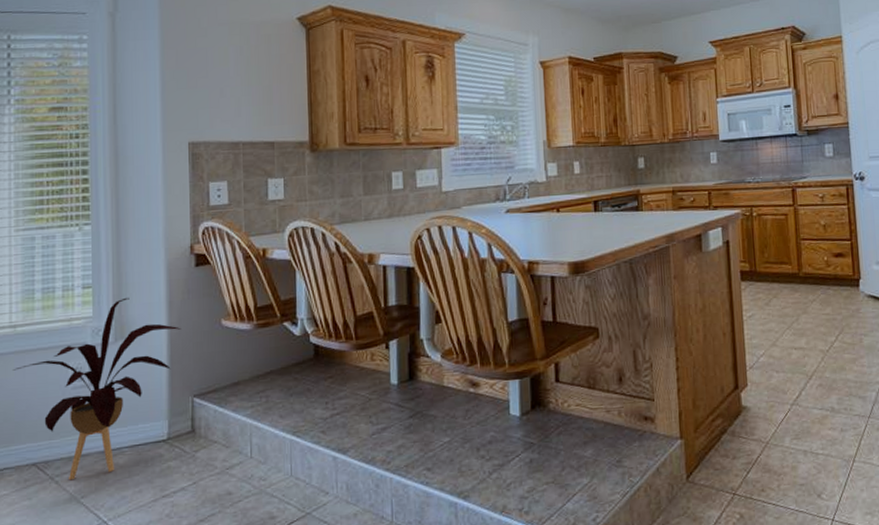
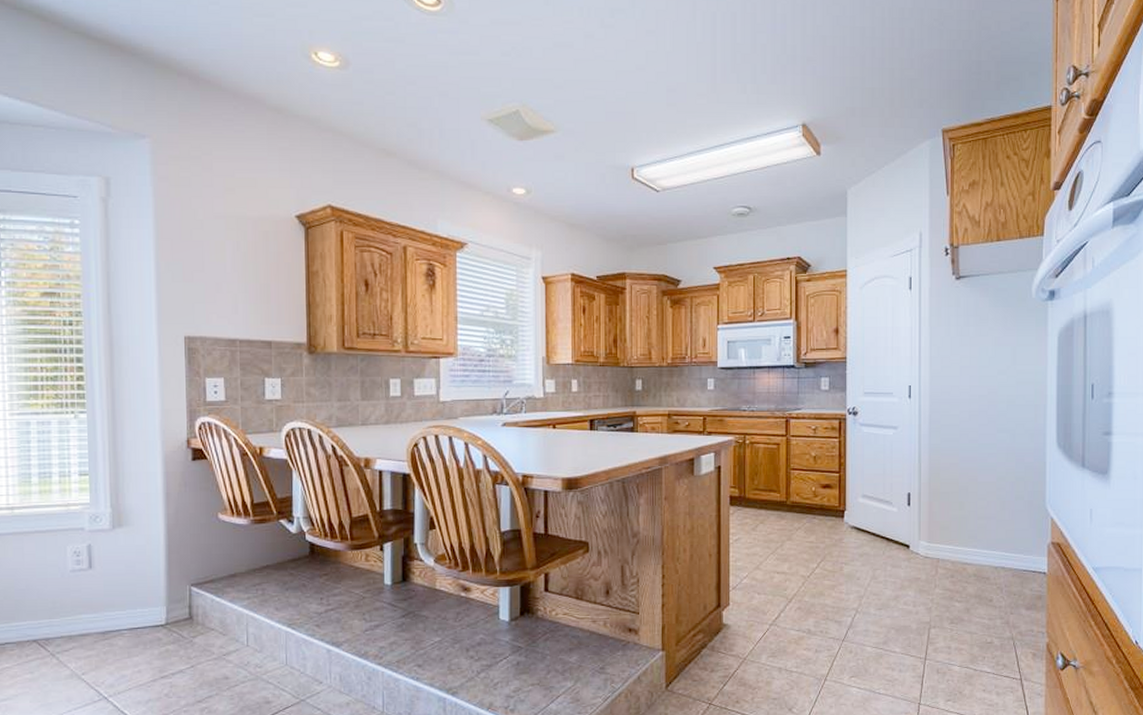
house plant: present [13,297,181,481] -> none [11,486,178,658]

